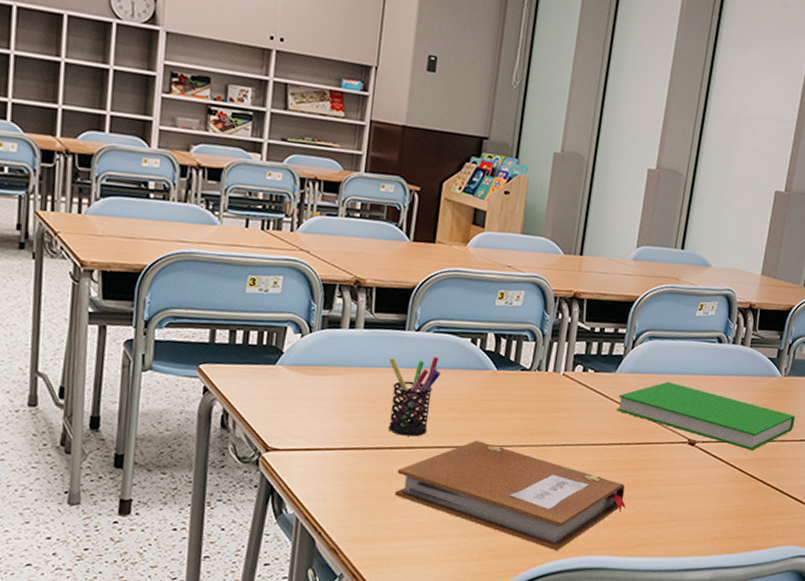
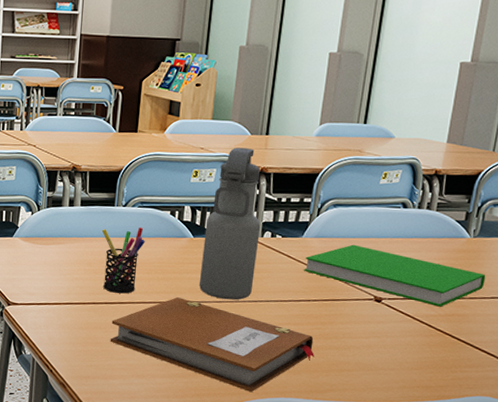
water bottle: none [501,267,574,444] -> present [198,147,261,300]

